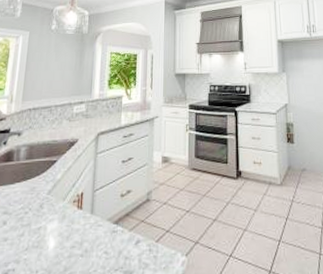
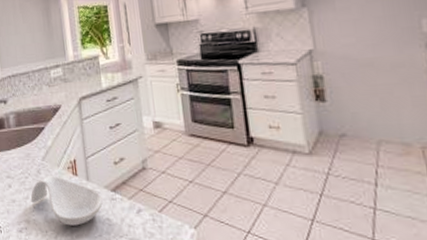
spoon rest: none [26,210,105,263] -> present [30,176,104,226]

